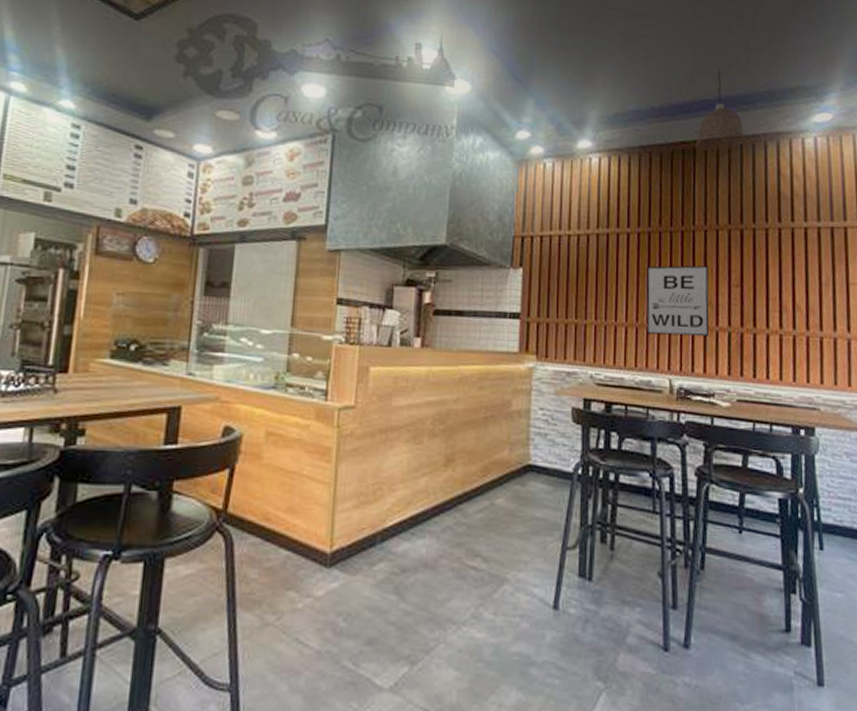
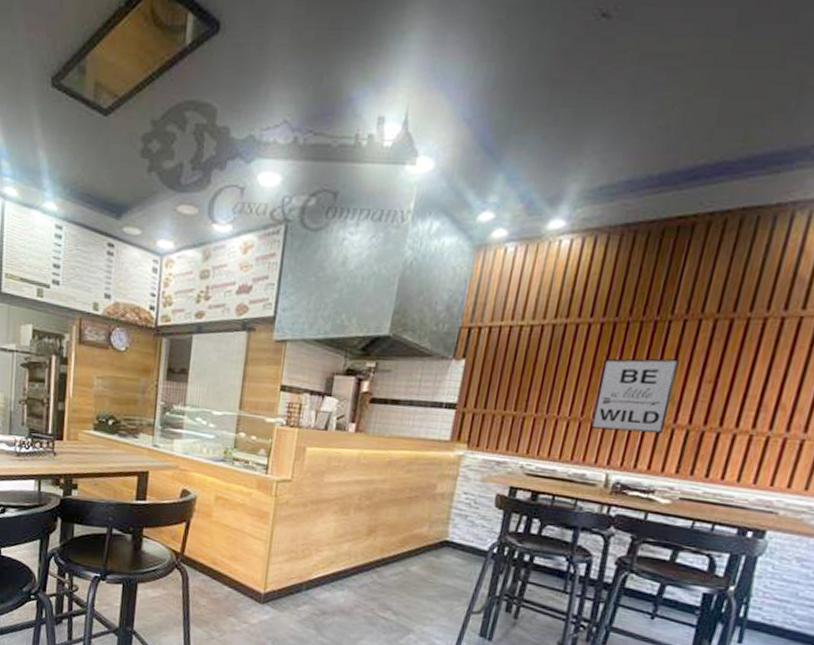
pendant lamp: present [695,70,747,152] -> none [695,121,768,227]

